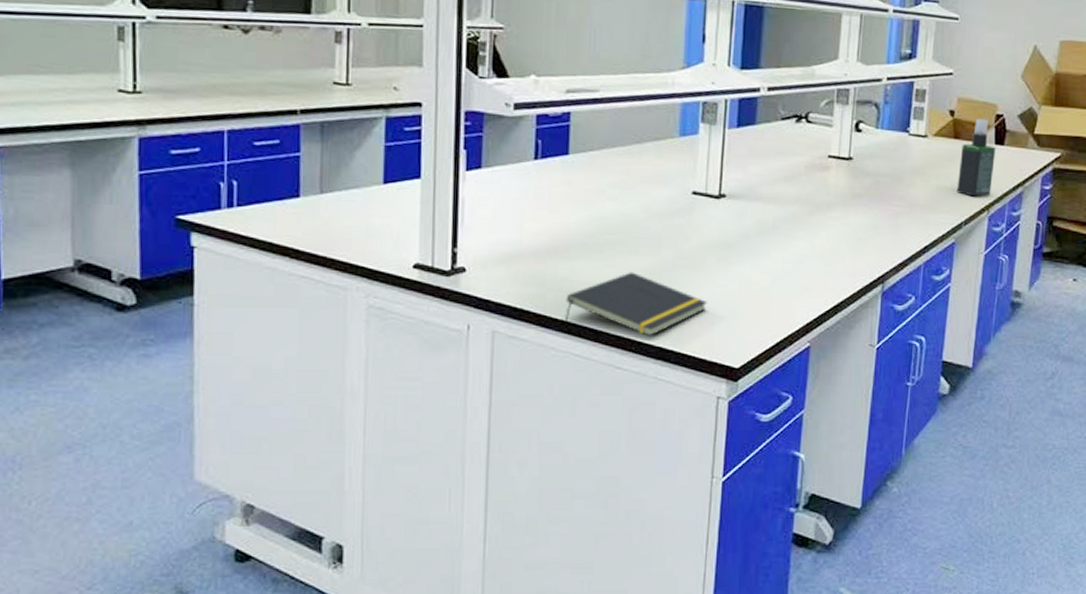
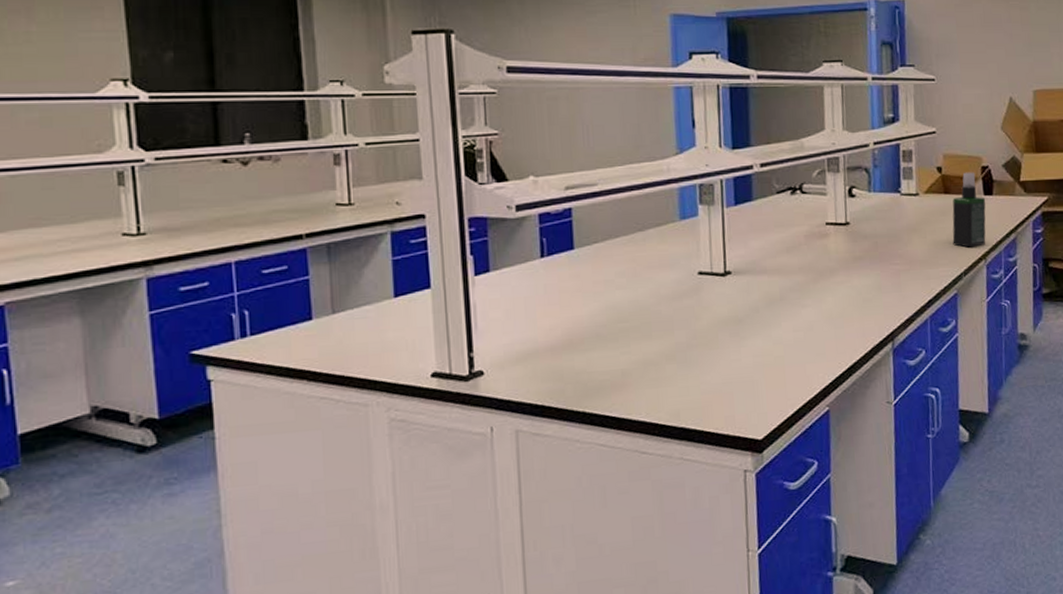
notepad: present [565,272,707,336] -> none [585,357,724,418]

